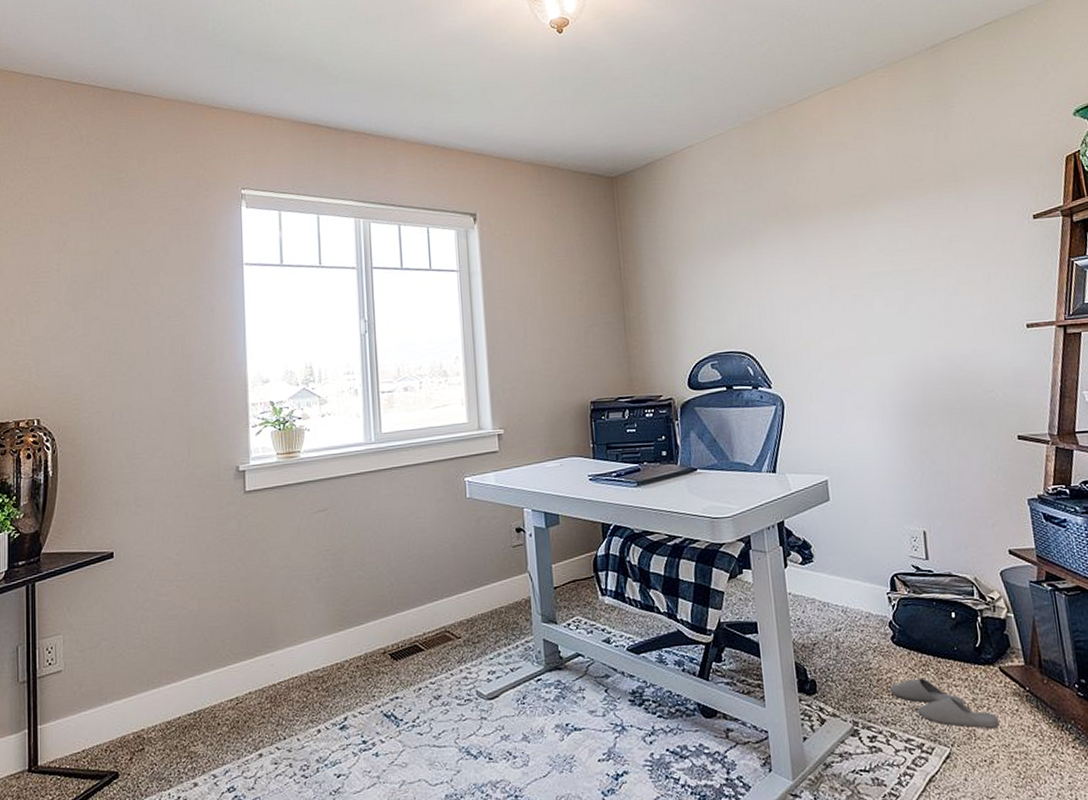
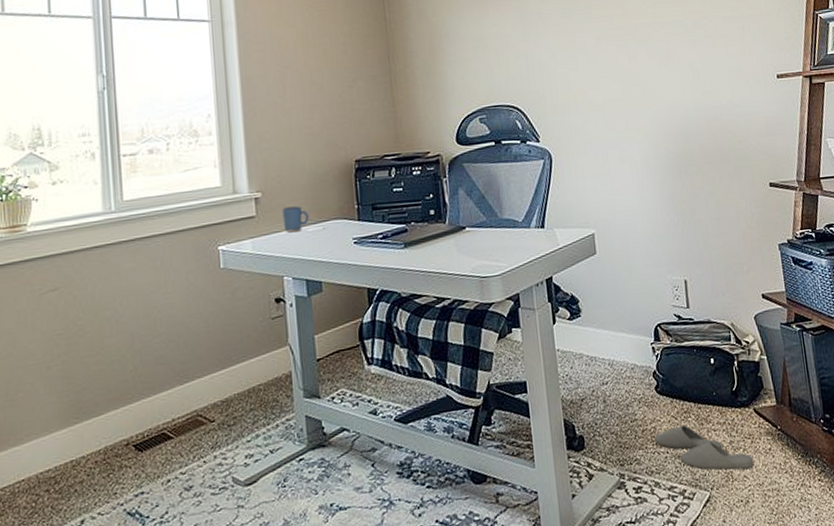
mug: none [523,443,547,468] -> present [282,206,309,233]

